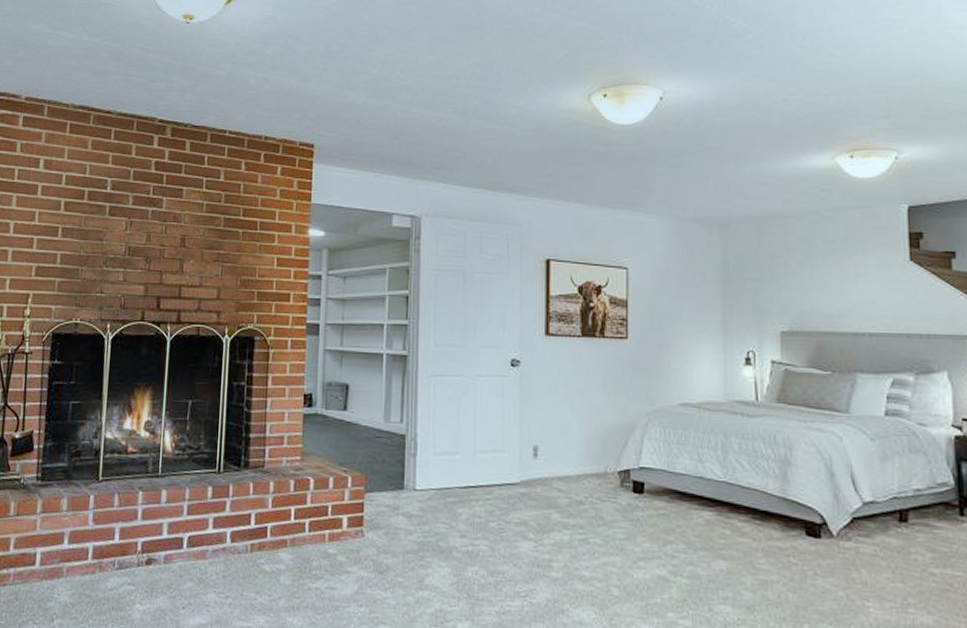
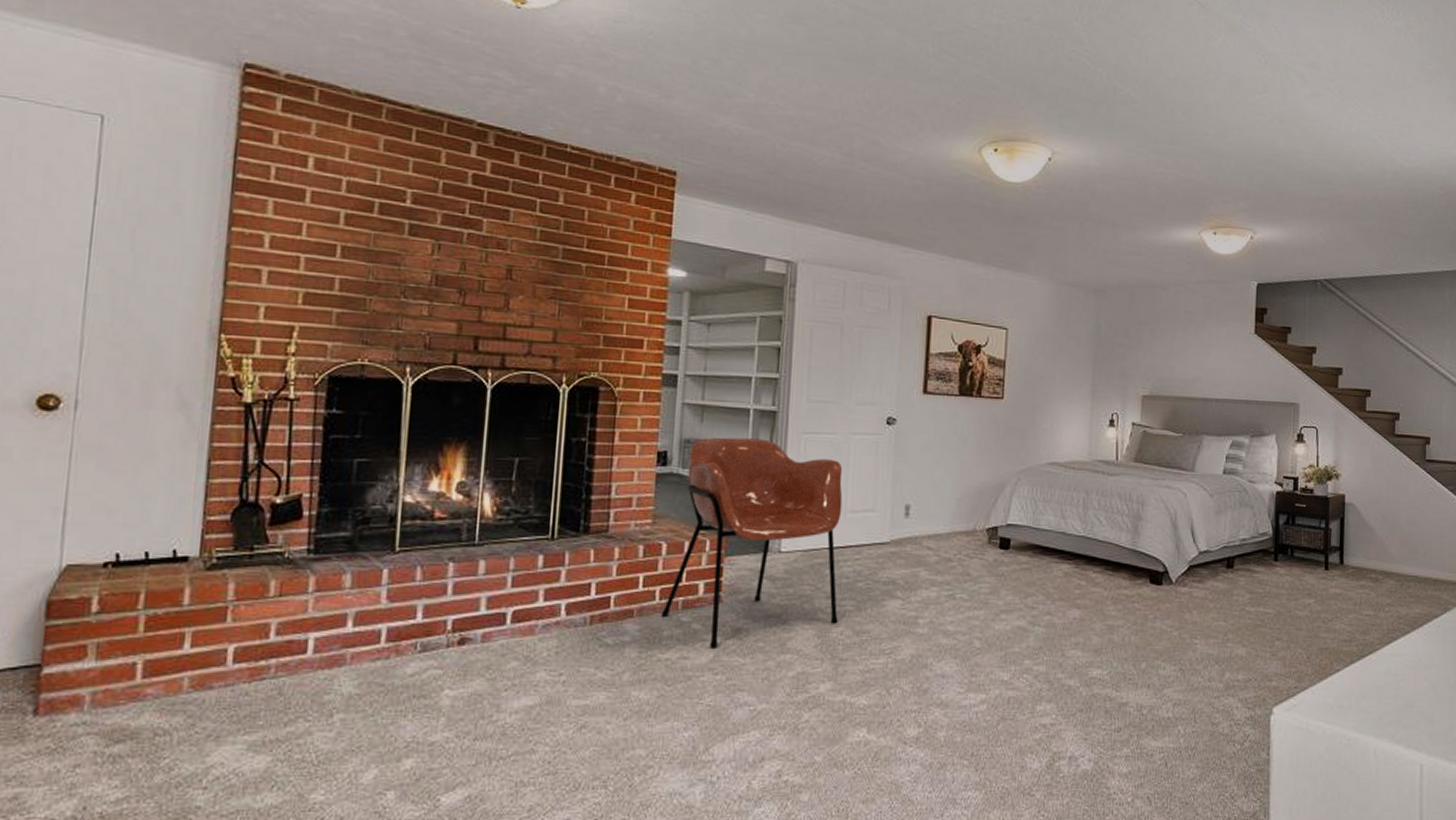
armchair: none [310,380,473,581] -> present [661,437,843,649]

